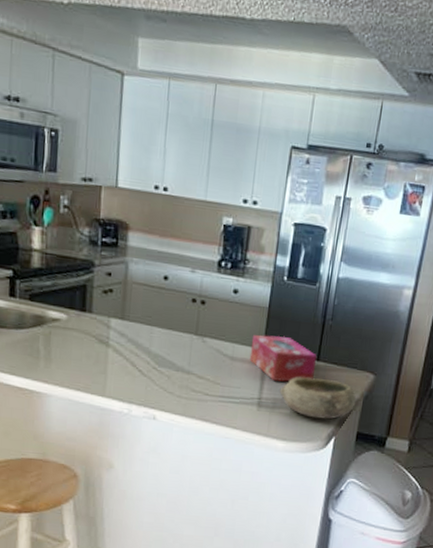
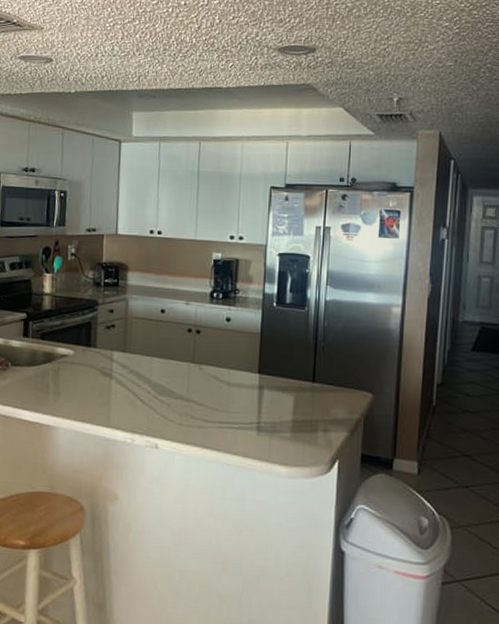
tissue box: present [249,335,317,382] -> none [246,359,313,406]
bowl: present [279,377,357,420] -> none [278,399,357,442]

